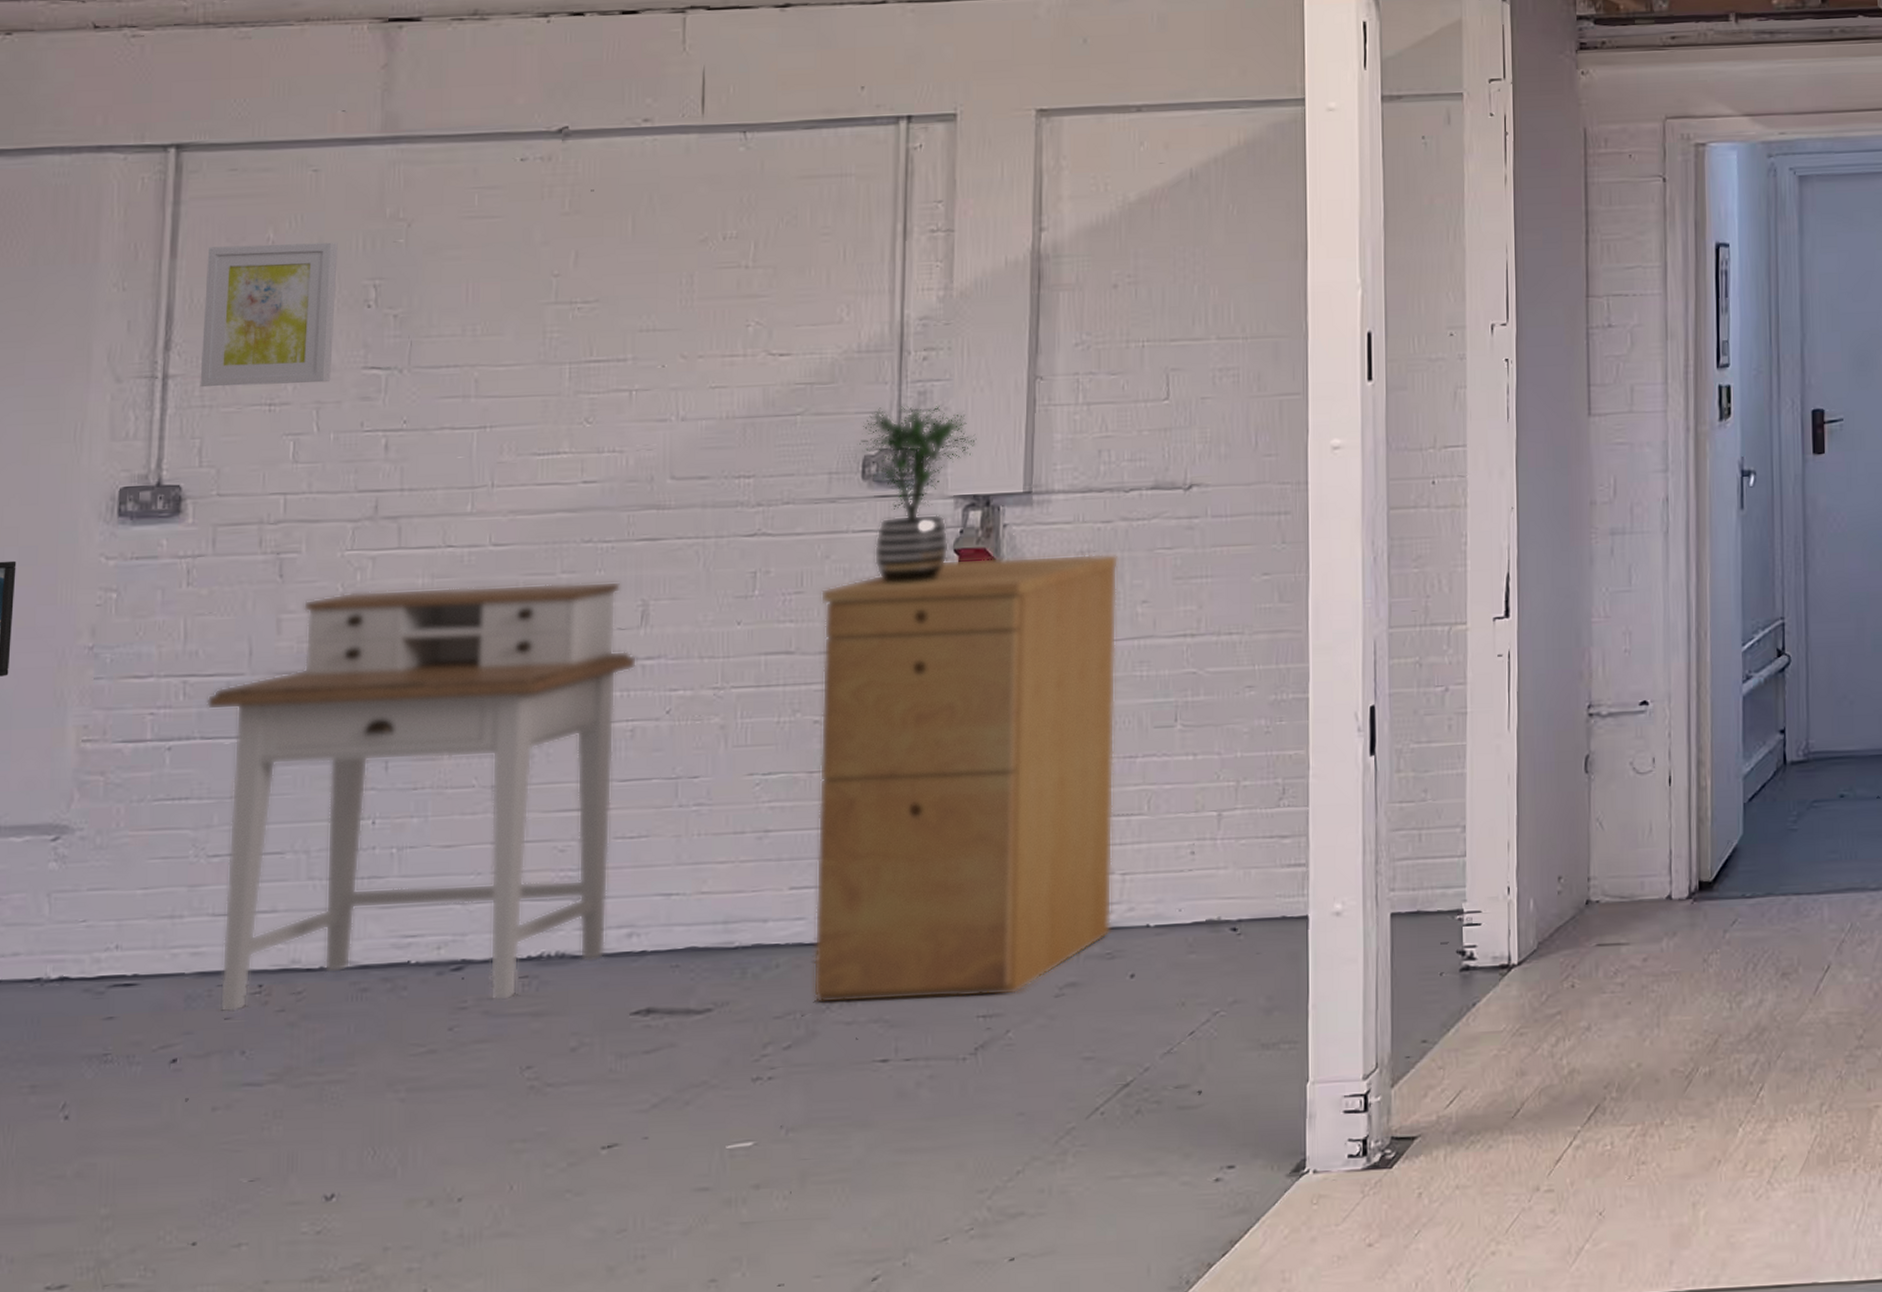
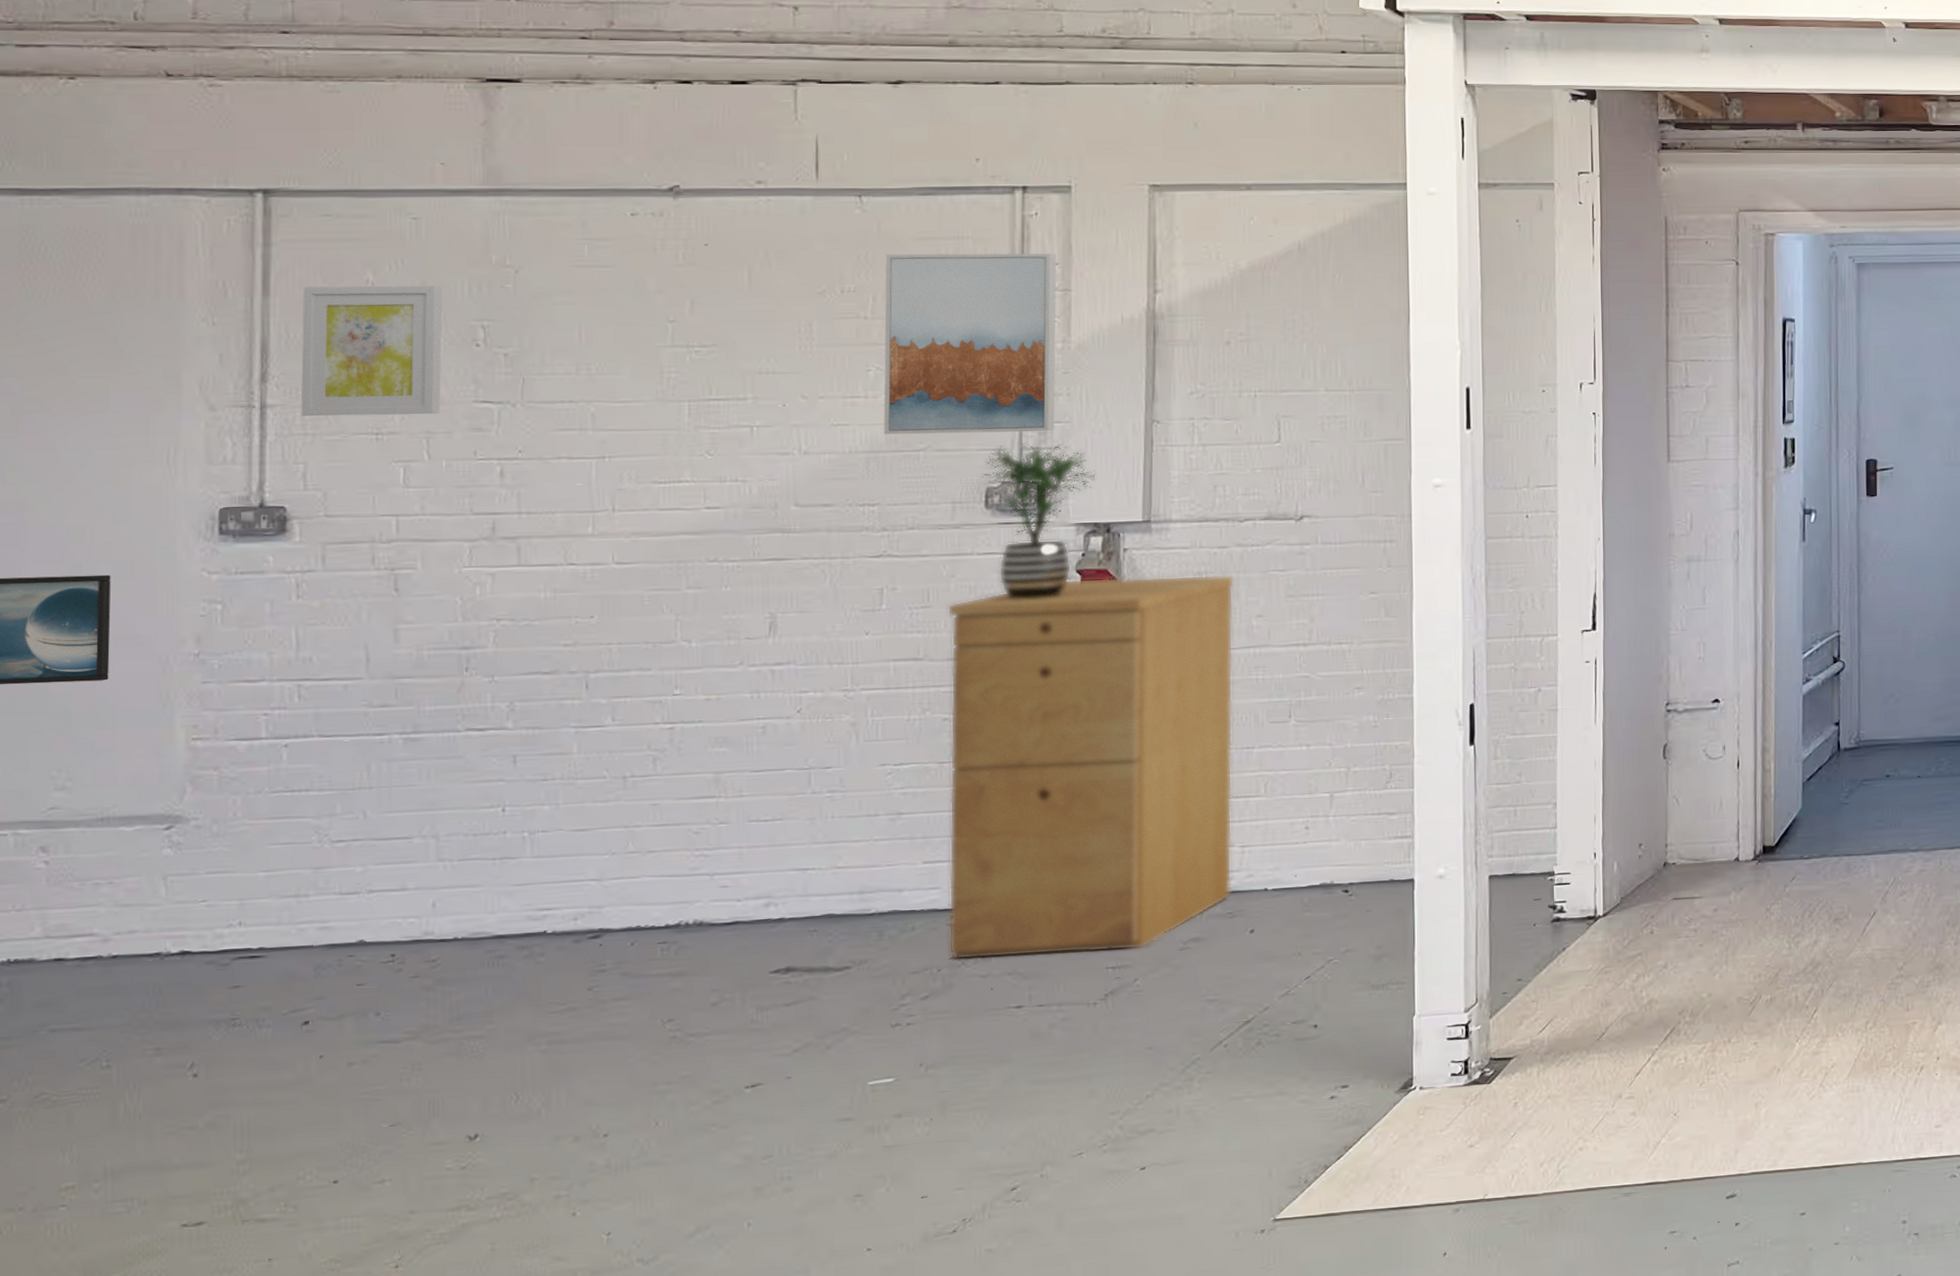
desk: present [206,581,637,1014] -> none [323,596,767,980]
wall art: none [762,189,940,397] -> present [883,253,1057,435]

